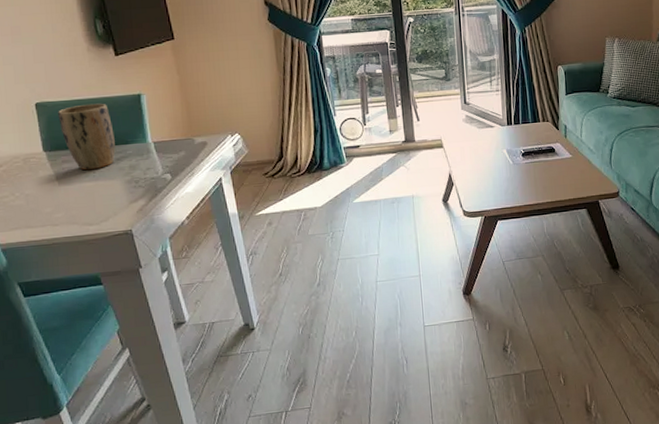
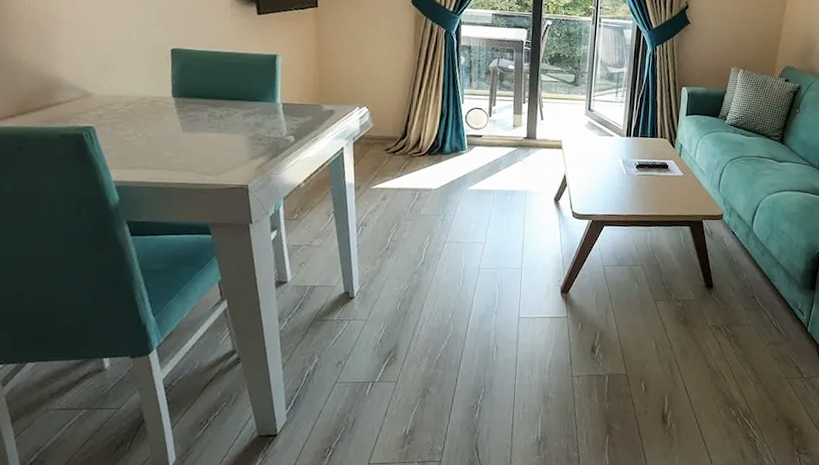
plant pot: present [58,103,116,171] -> none [192,57,245,122]

